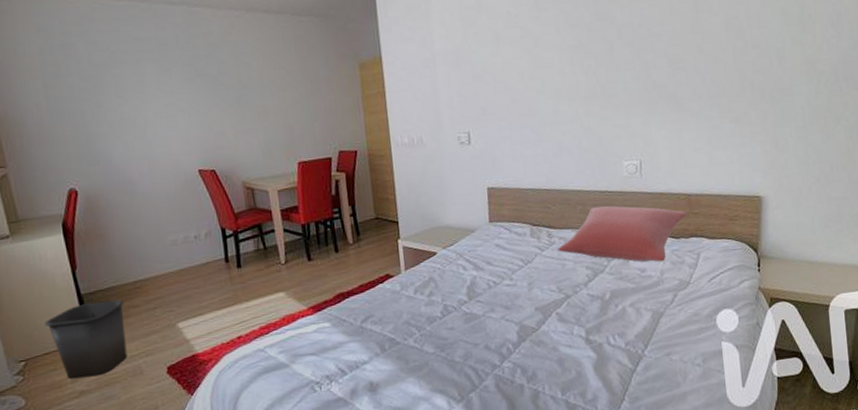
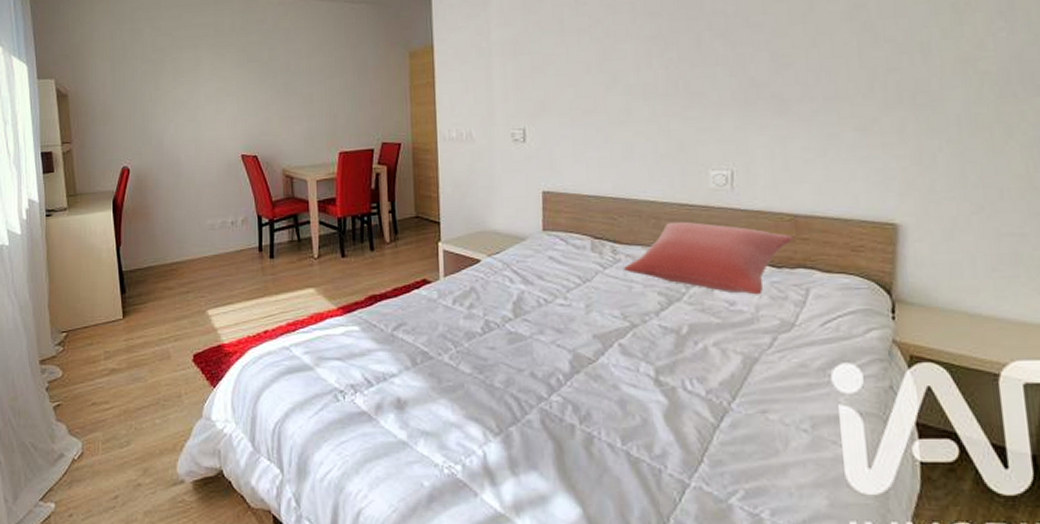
waste bin: present [44,300,128,380] -> none [87,280,160,356]

